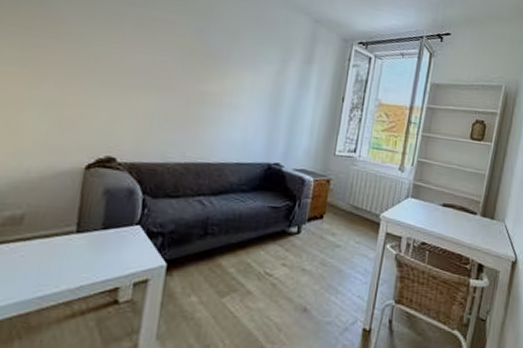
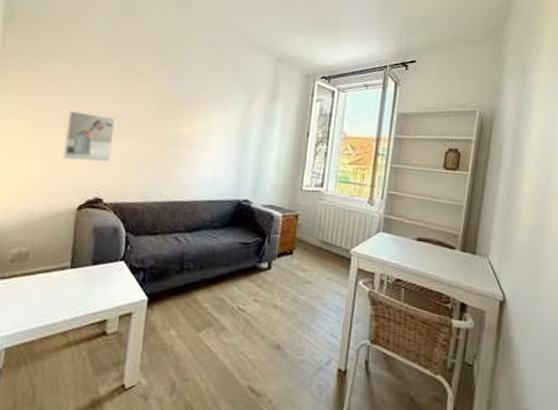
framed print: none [68,57,134,119] -> present [63,110,116,163]

